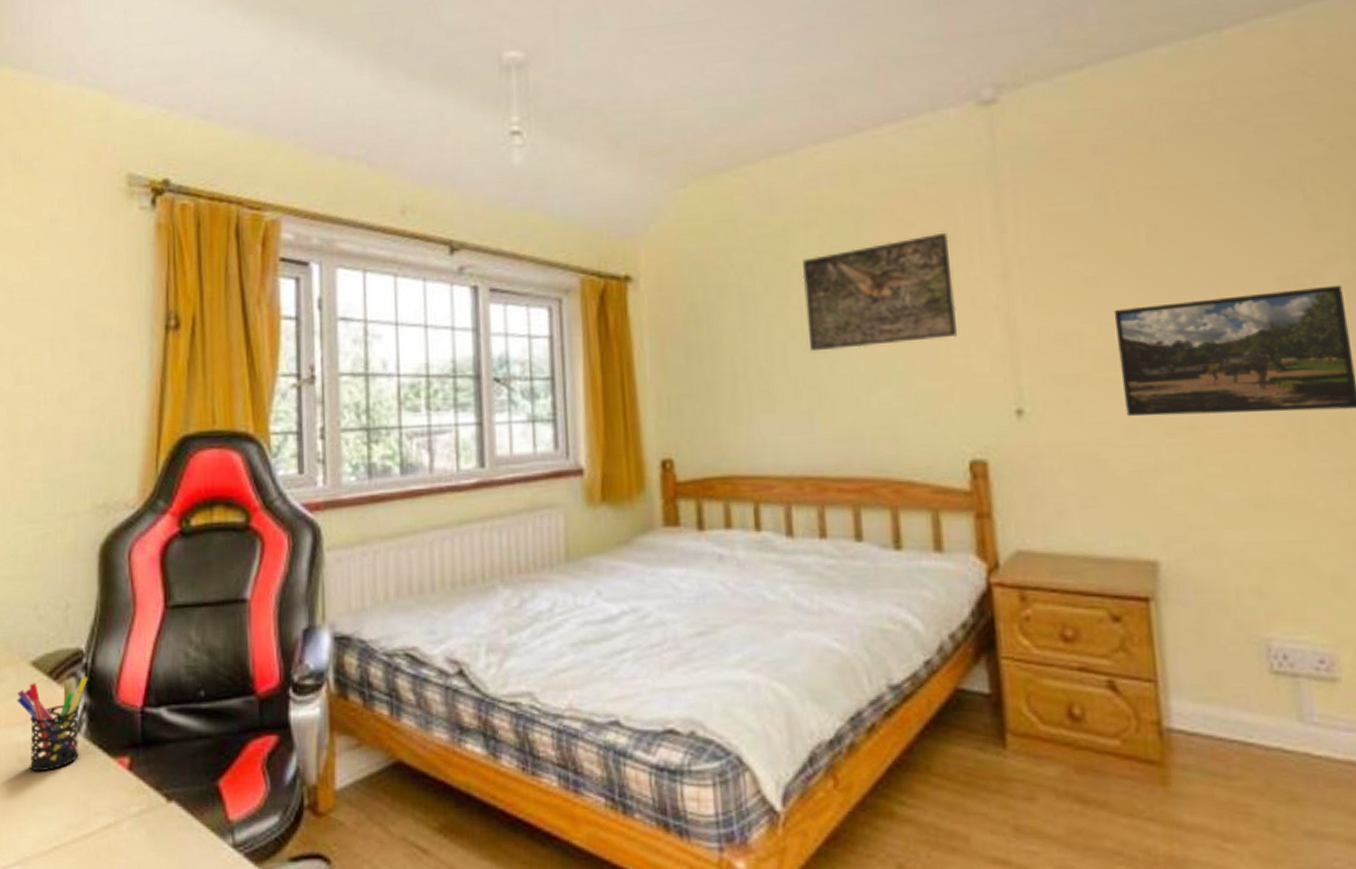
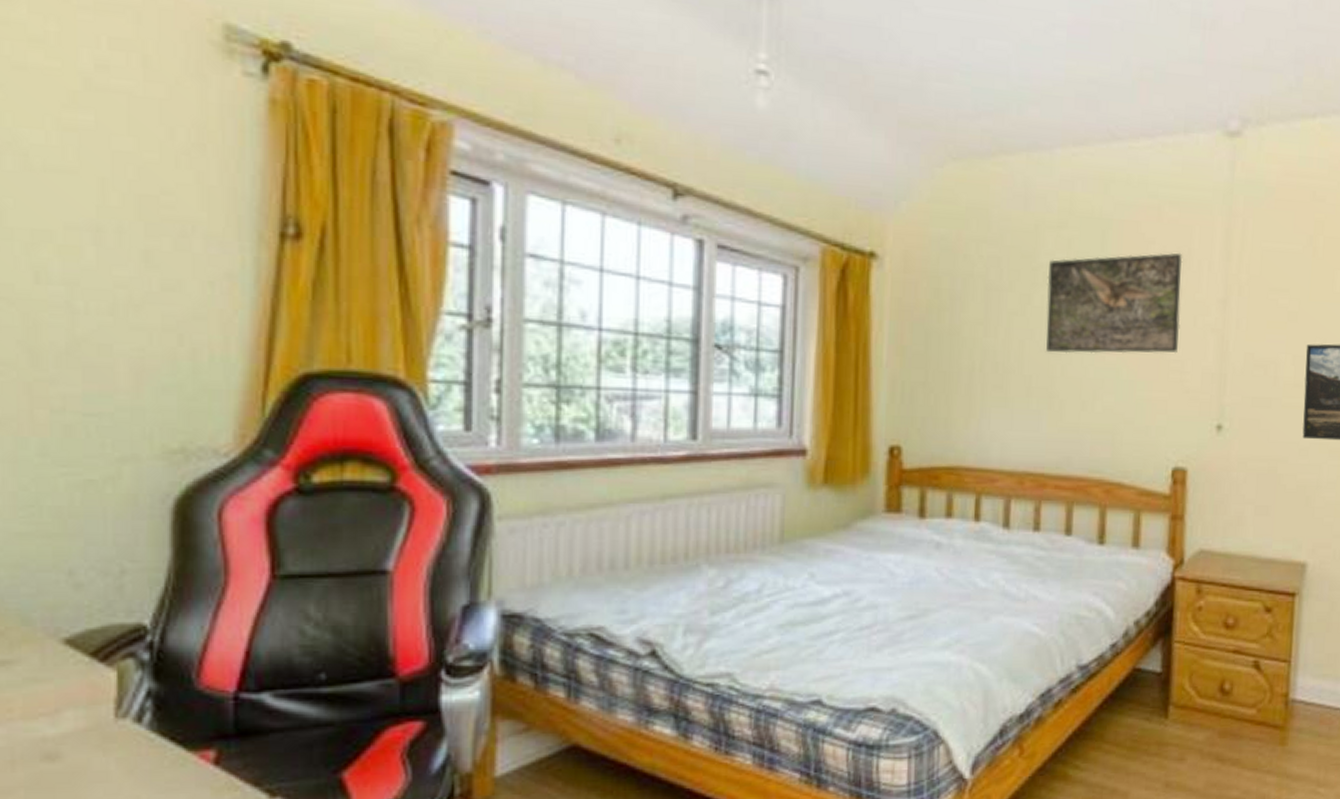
pen holder: present [17,676,88,772] -> none [40,657,154,771]

